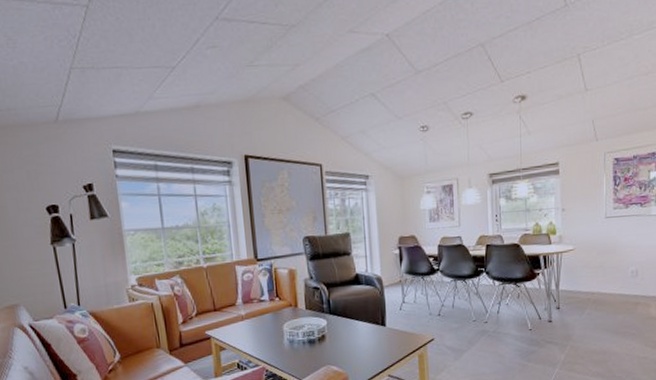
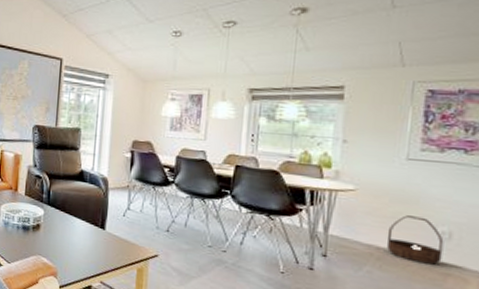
basket: none [598,262,633,299] -> present [386,215,444,265]

